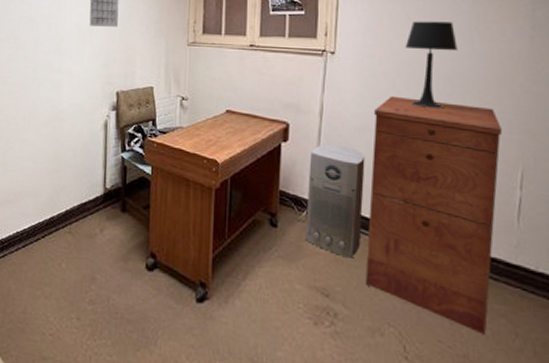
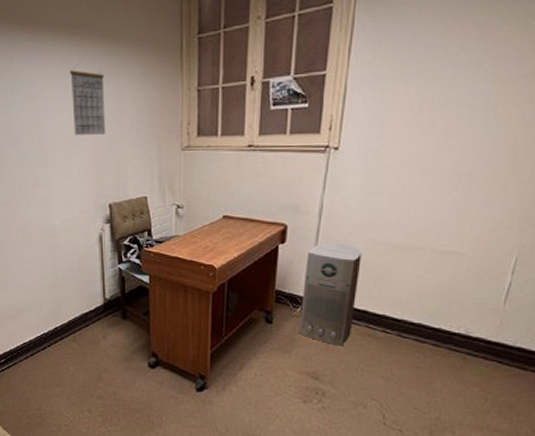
filing cabinet: present [366,95,502,335] -> none [353,190,503,401]
table lamp: present [405,21,458,108] -> none [414,105,471,200]

